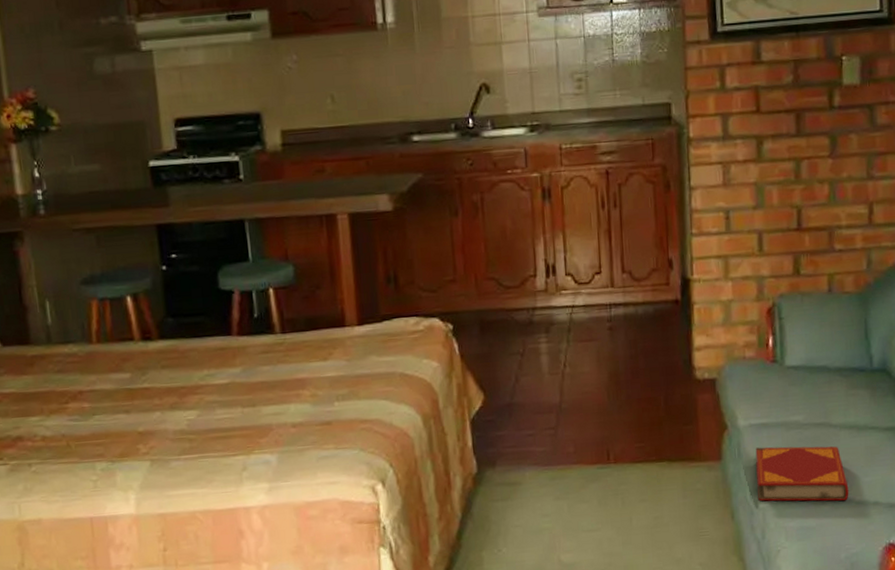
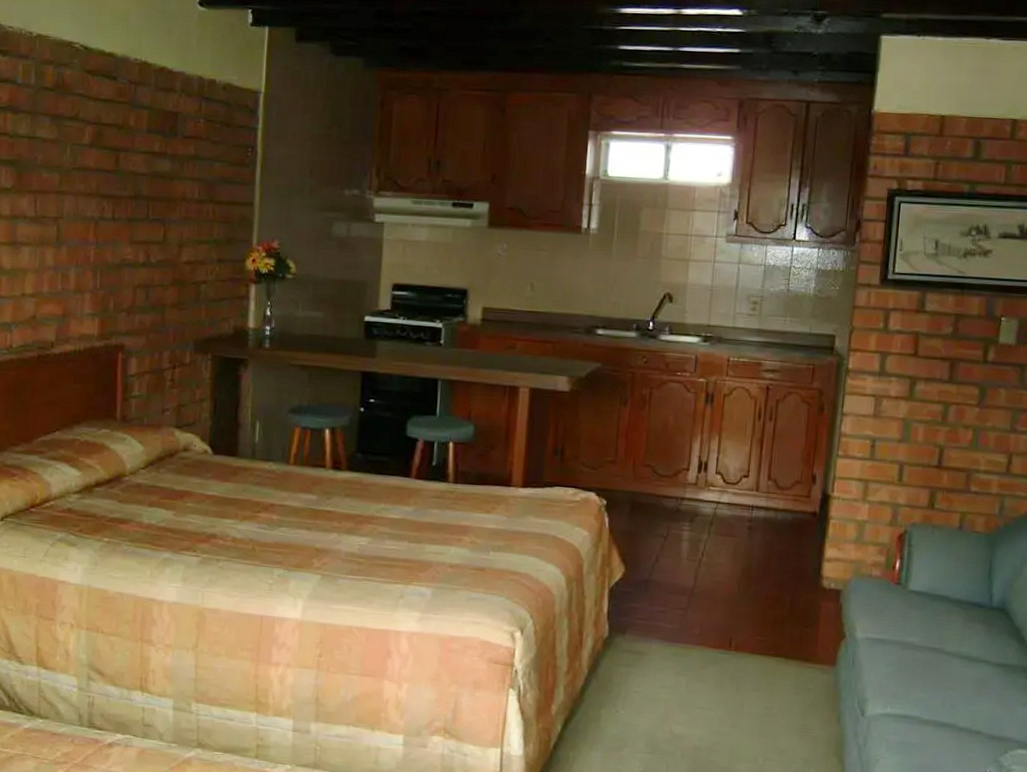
hardback book: present [755,446,849,502] -> none [865,660,954,725]

